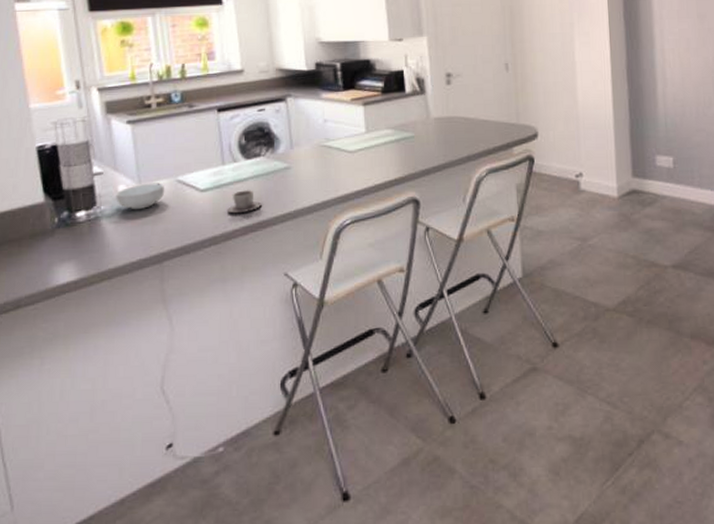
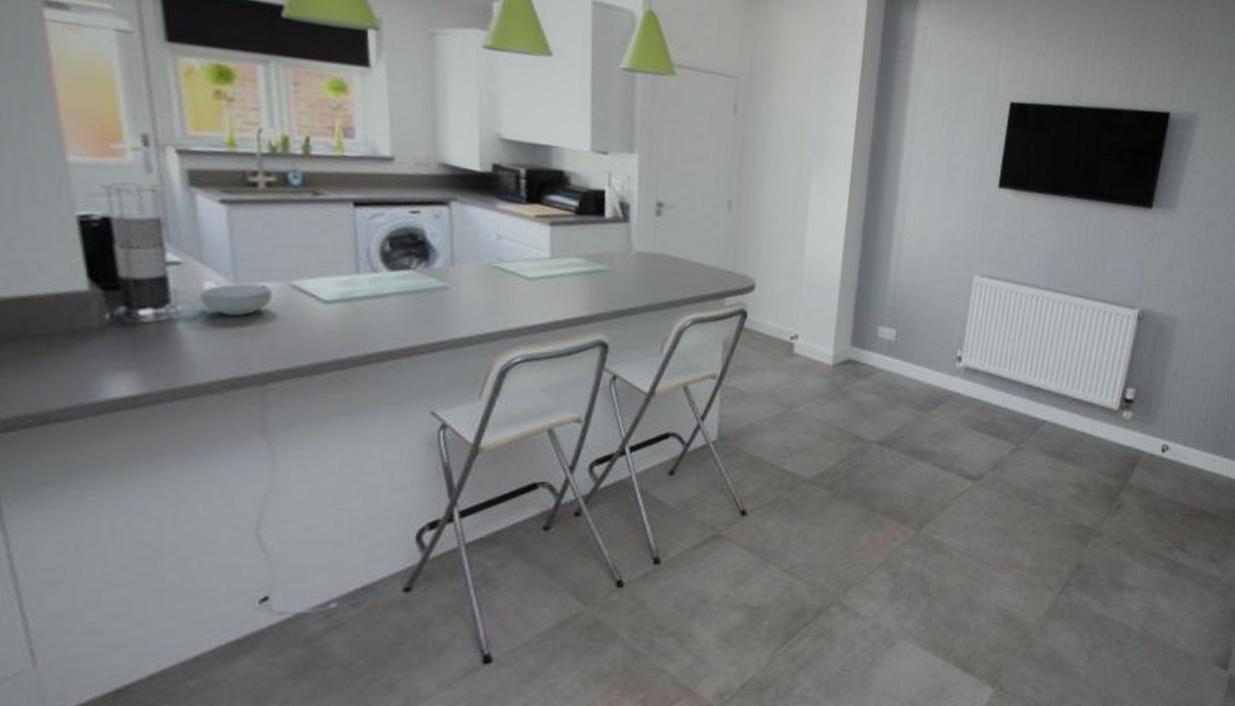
cup: present [226,189,262,214] -> none [358,307,407,336]

